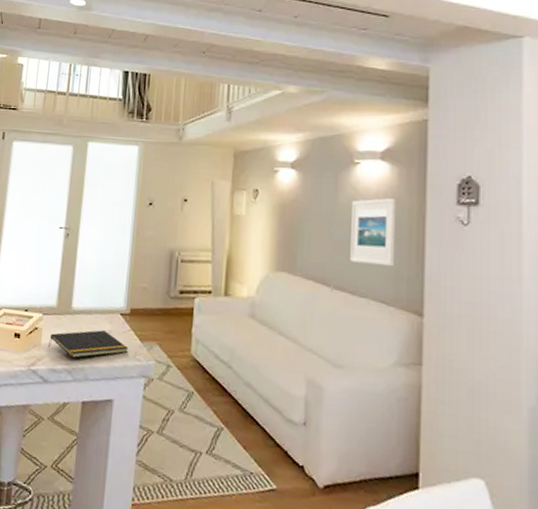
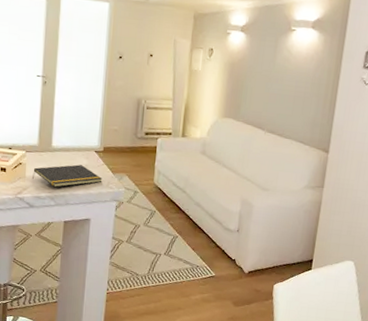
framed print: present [350,198,397,267] -> none [281,60,321,116]

